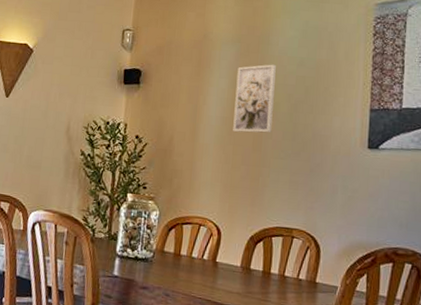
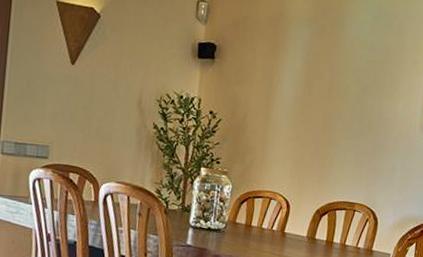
wall art: present [233,64,276,133] -> none [305,47,349,114]

